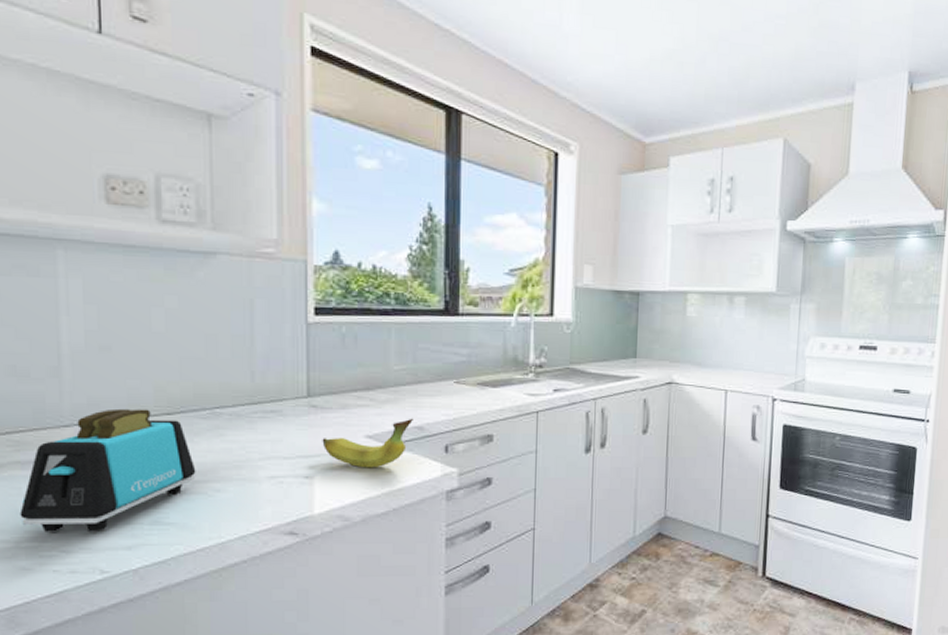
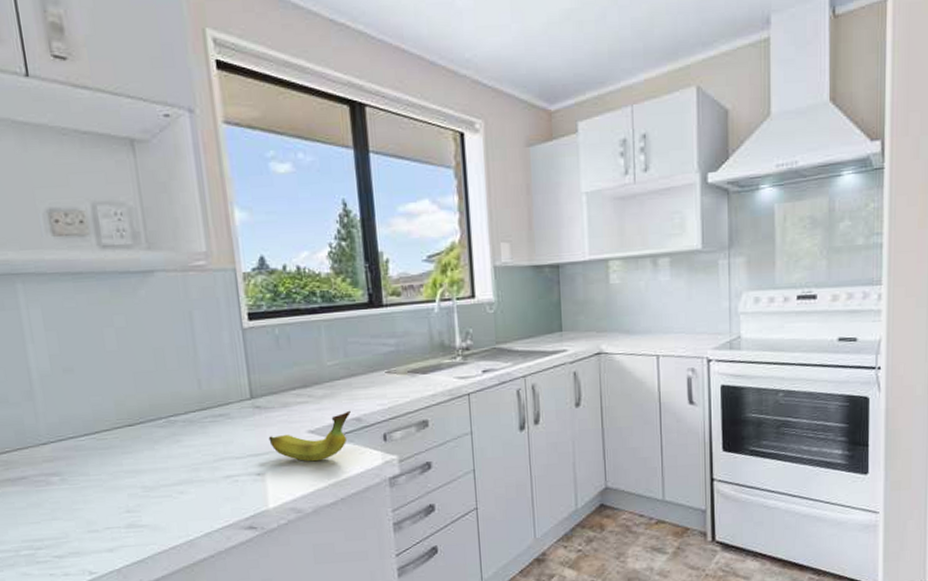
toaster: present [20,408,196,532] -> none [15,422,160,540]

